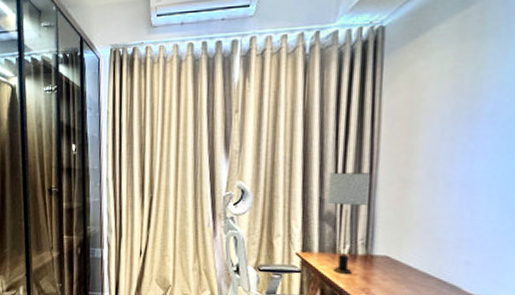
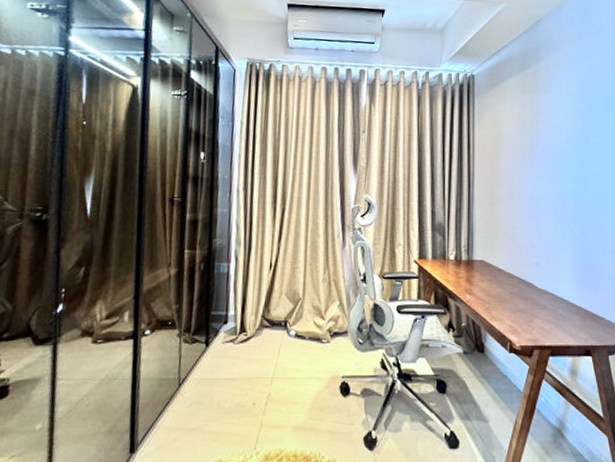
table lamp: present [327,172,372,274] -> none [438,188,470,277]

